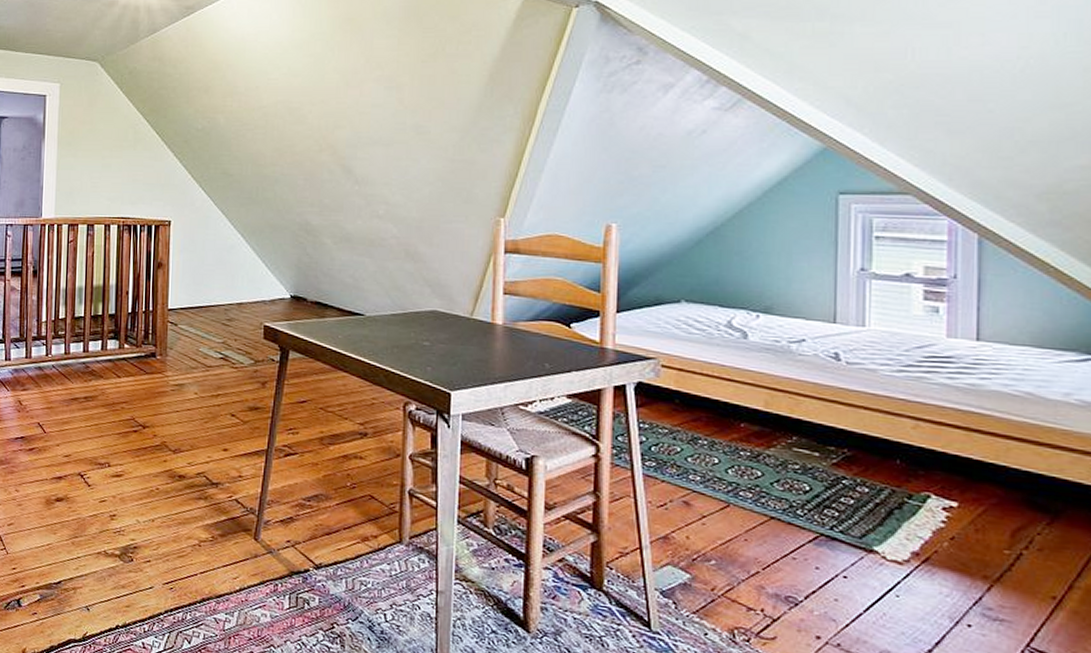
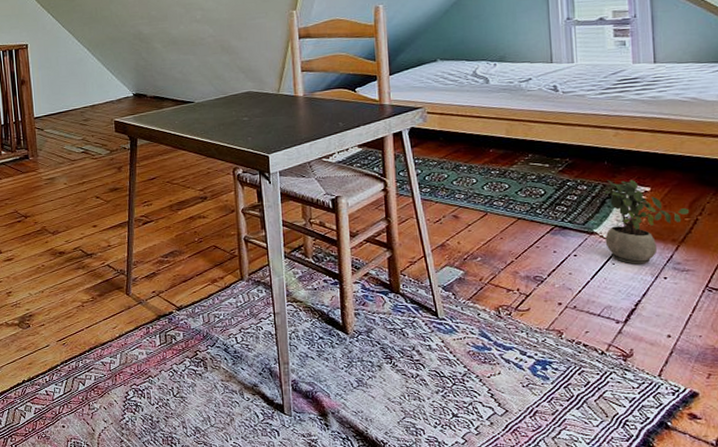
potted plant: none [888,484,1010,603] -> present [604,180,689,264]

